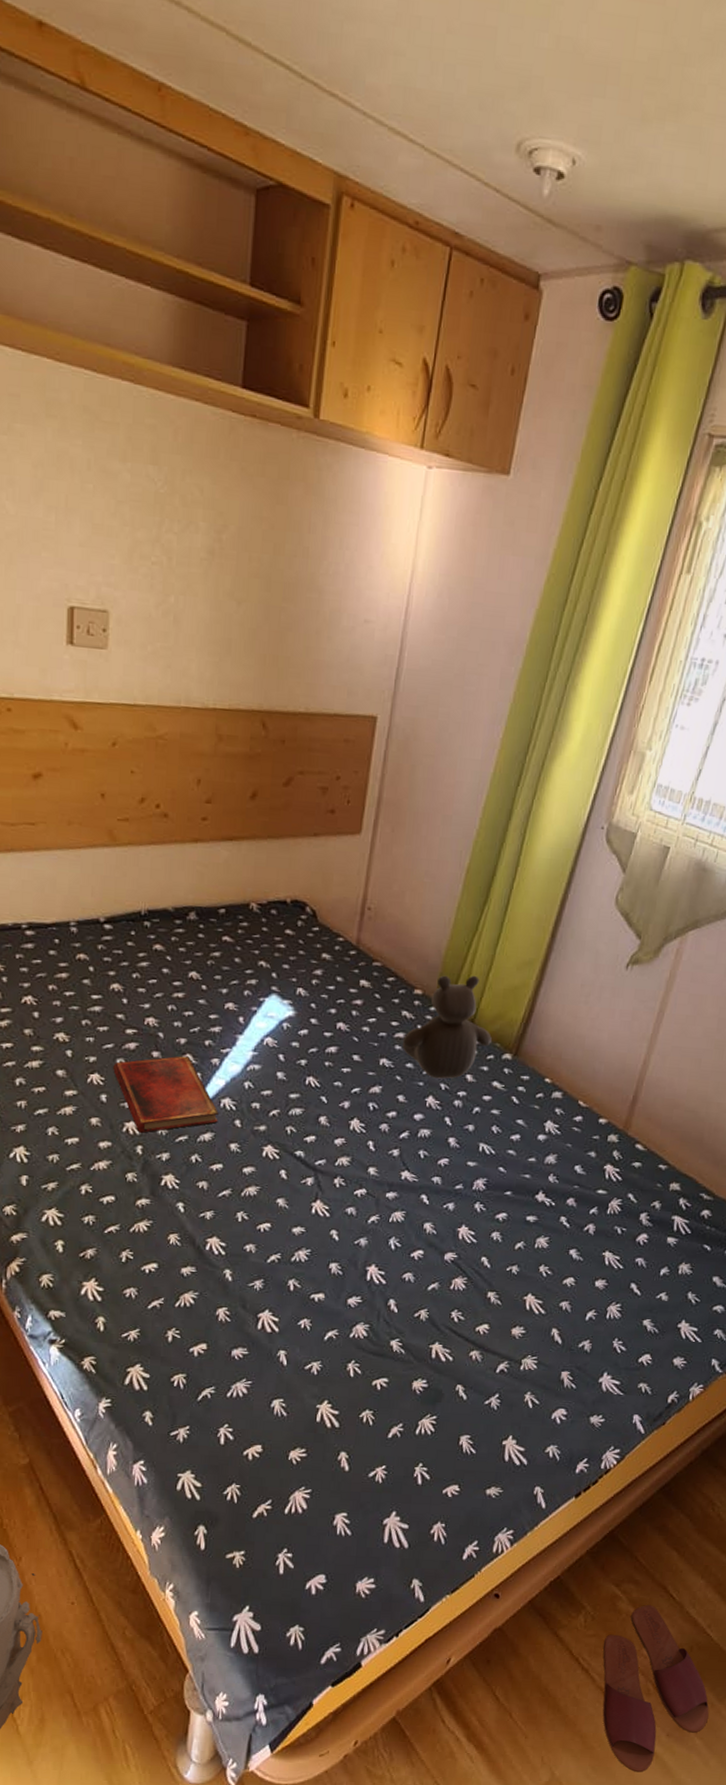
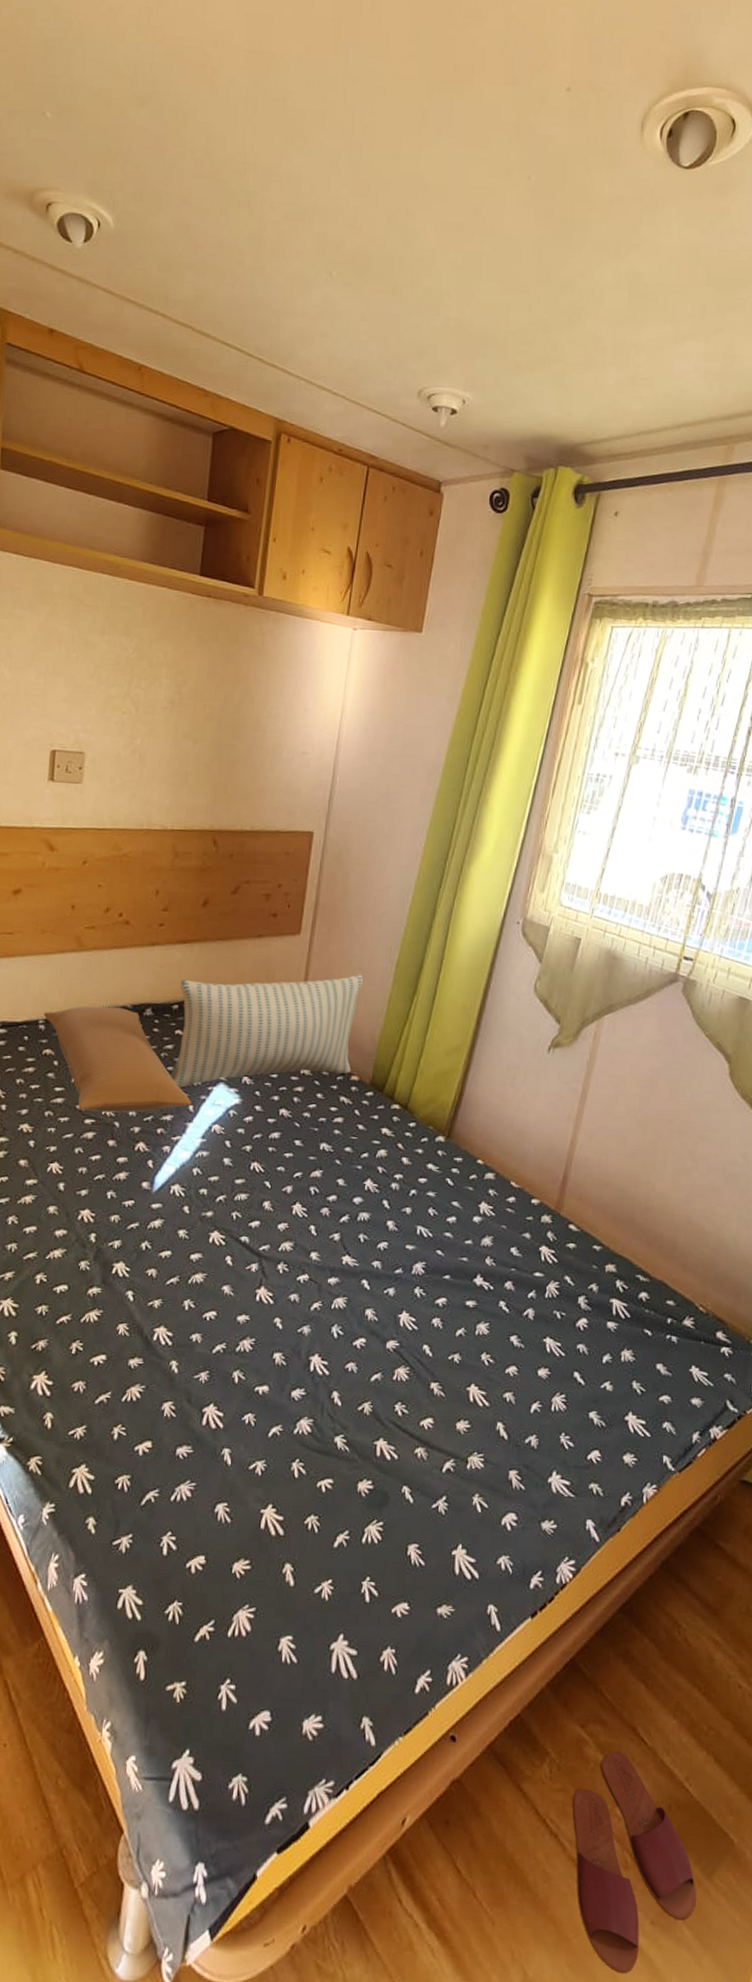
pillow: none [74,907,242,1023] -> present [43,1005,192,1113]
diary: present [112,1056,219,1133] -> none [70,1144,169,1221]
pillow: none [219,880,430,998] -> present [171,974,363,1088]
teddy bear: present [403,975,492,1079] -> none [341,1061,425,1162]

